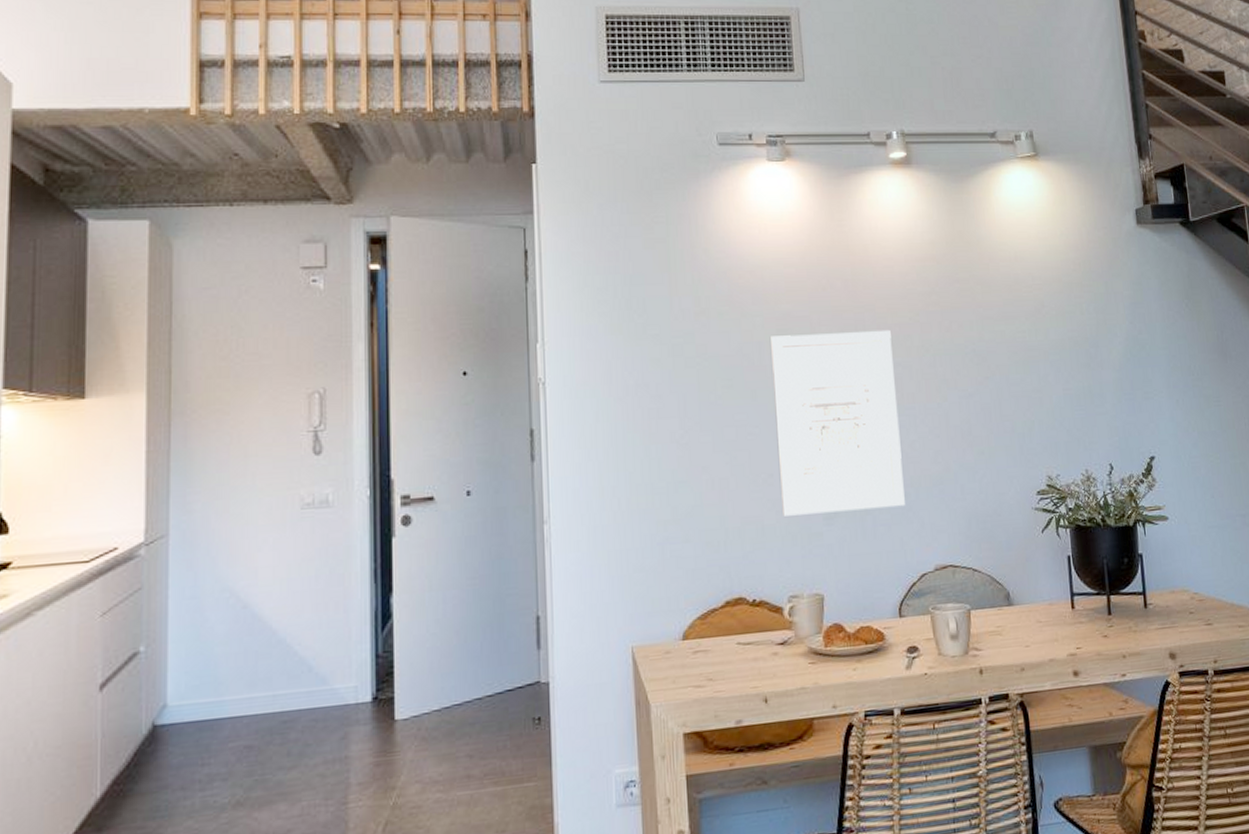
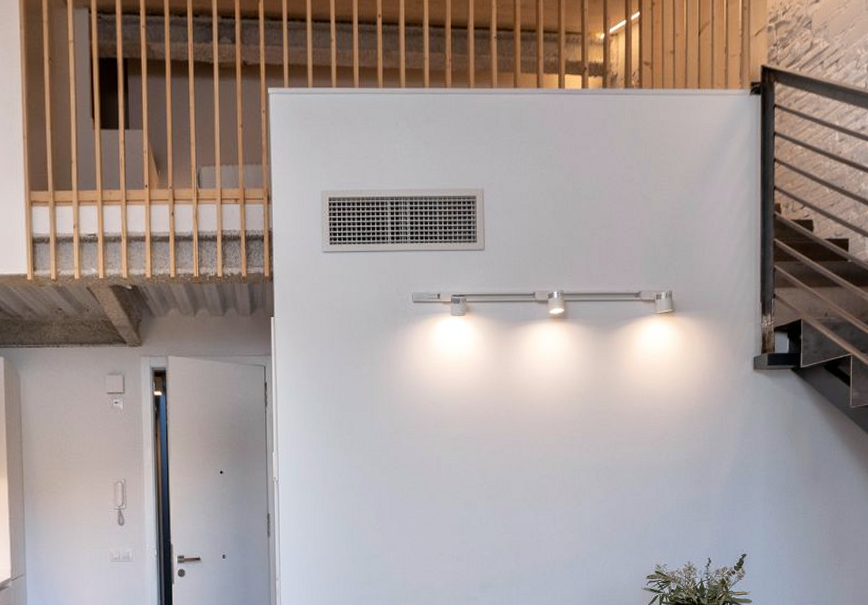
wall art: present [769,329,905,516] -> none [446,449,542,584]

